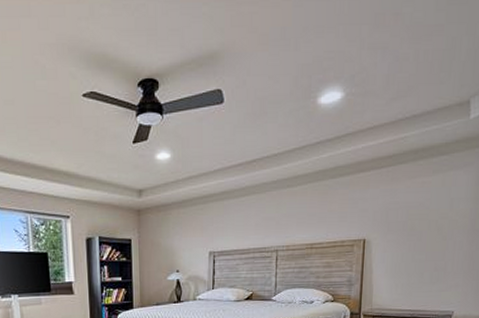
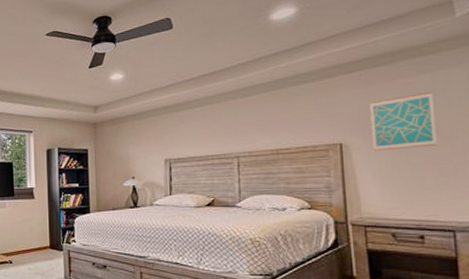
wall art: none [389,191,441,247] -> present [369,91,437,151]

